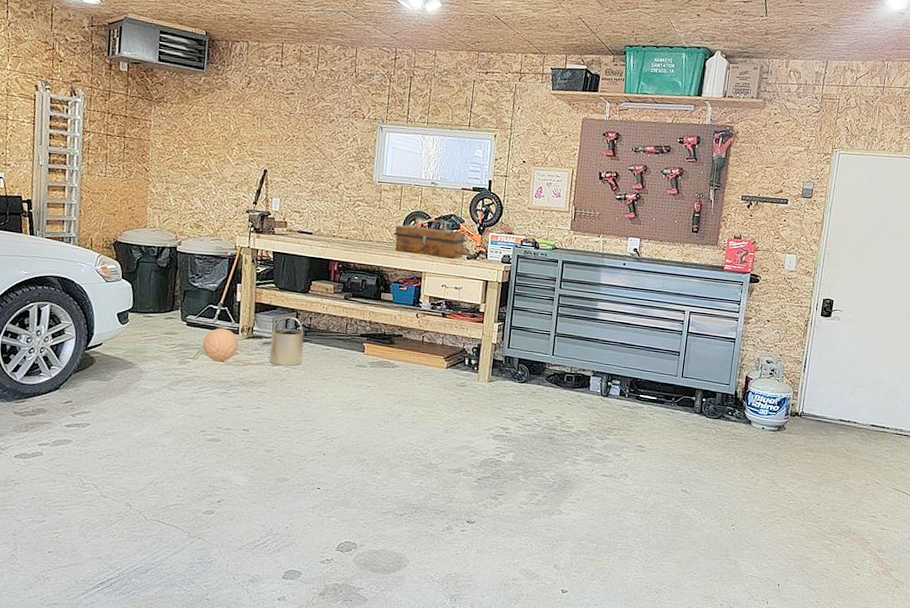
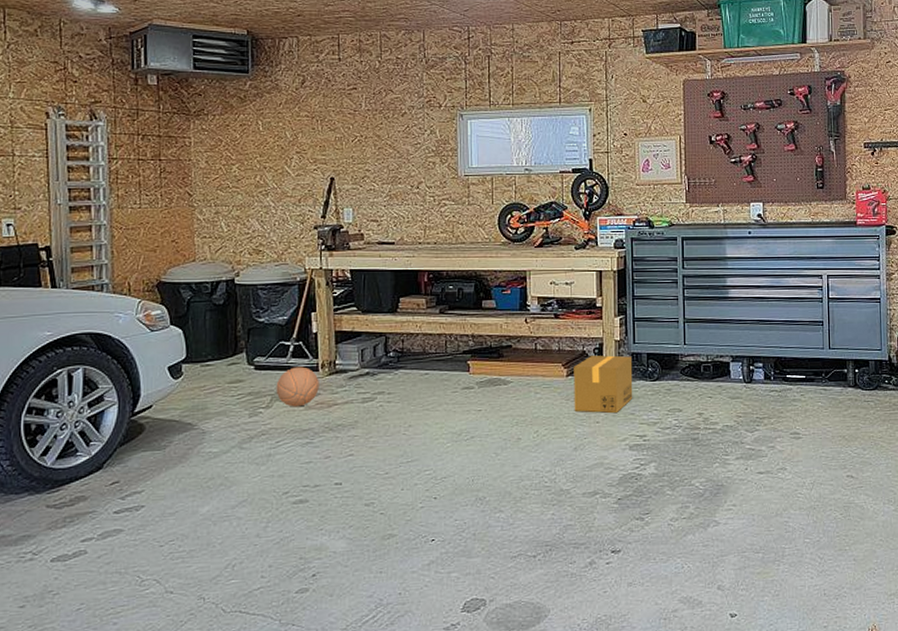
bucket: present [269,316,304,366] -> none [358,342,398,402]
toolbox: present [393,217,467,259] -> none [488,210,573,252]
cardboard box: none [449,353,505,406] -> present [574,355,633,414]

